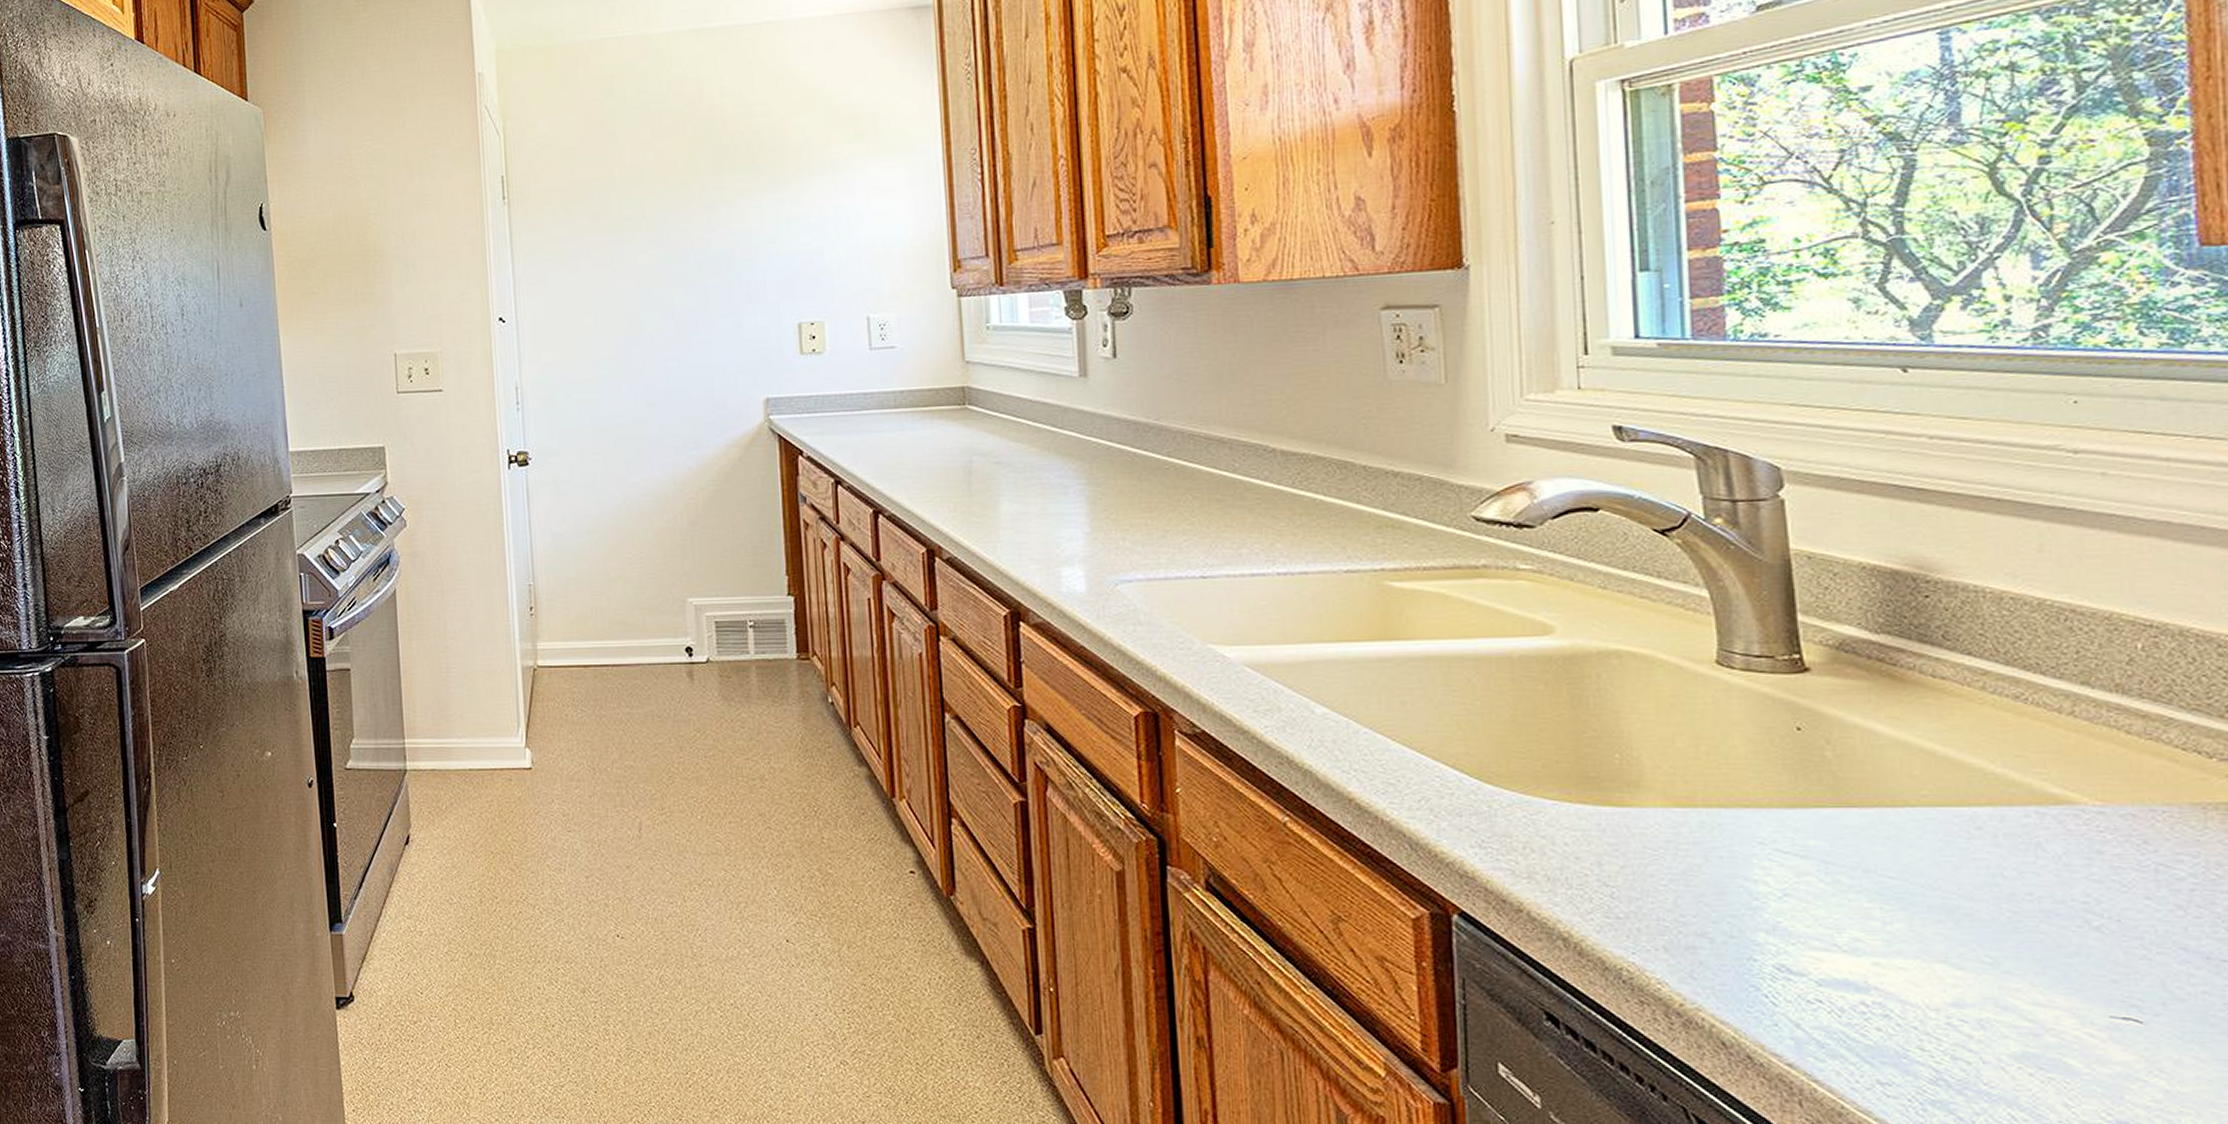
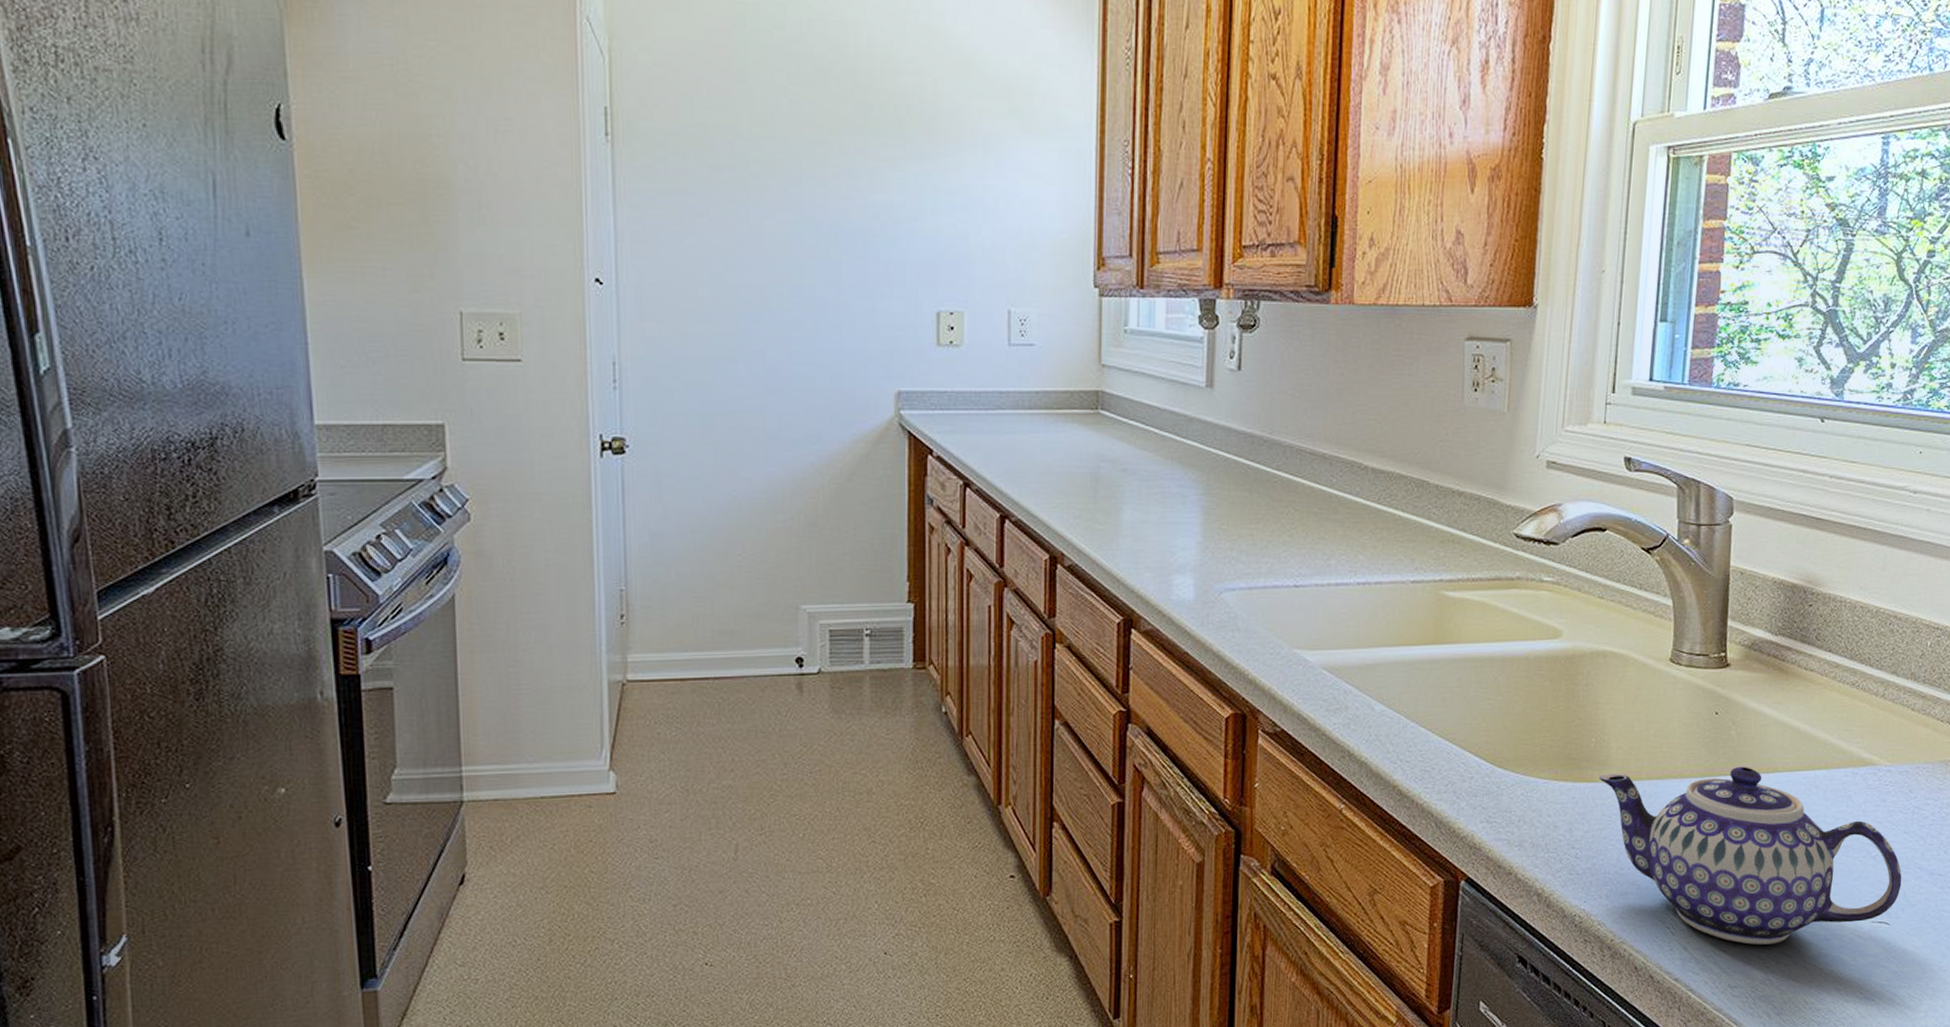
teapot: none [1632,796,2155,1033] -> present [1599,766,1902,945]

